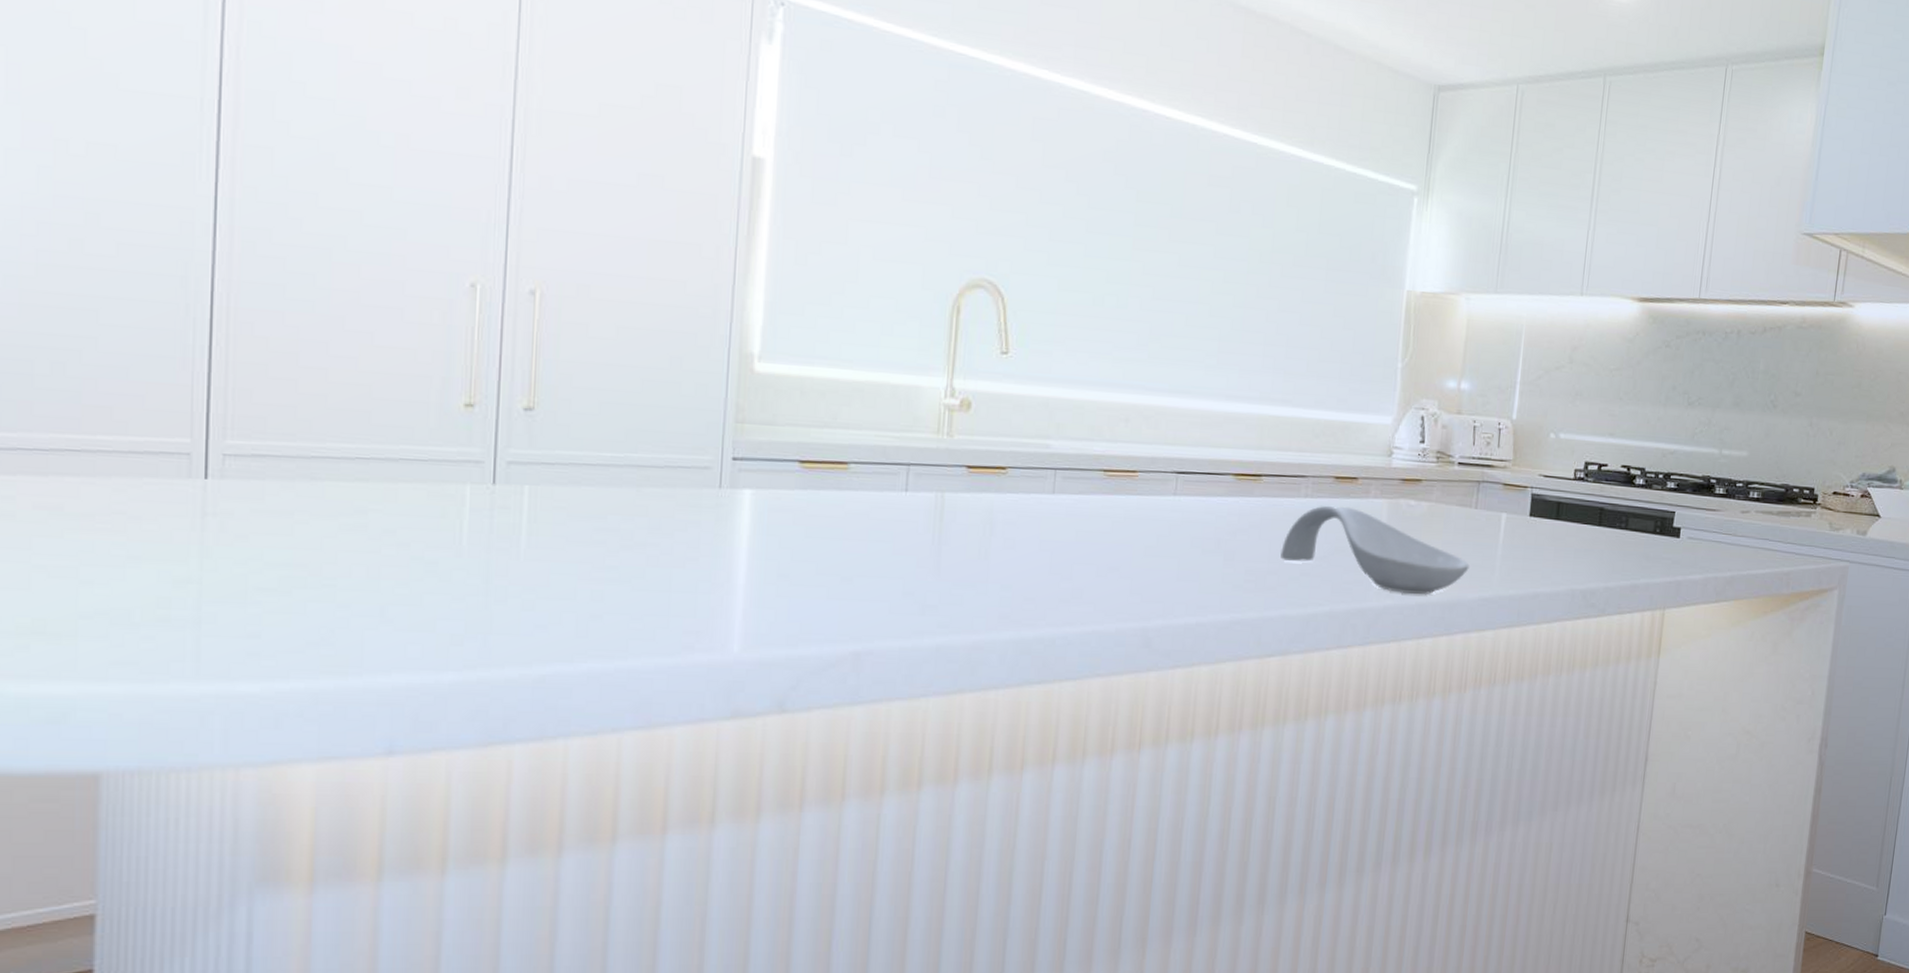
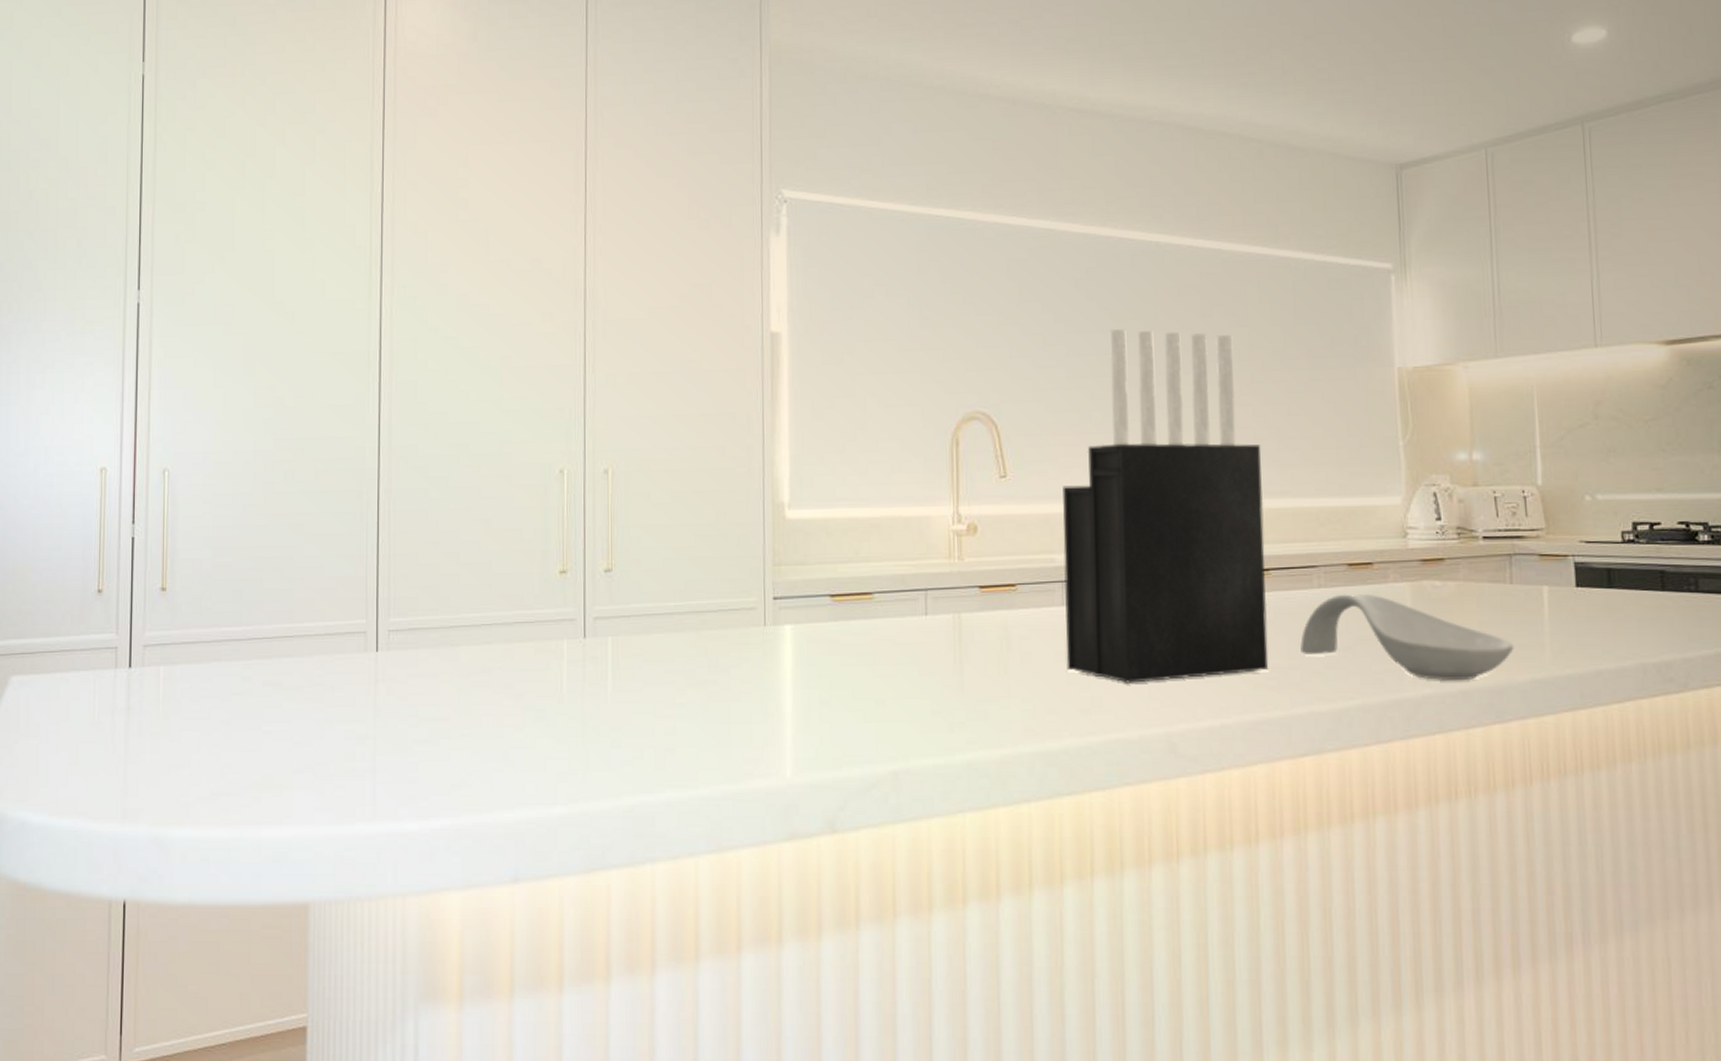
knife block: none [1050,211,1270,577] -> present [1063,329,1269,683]

